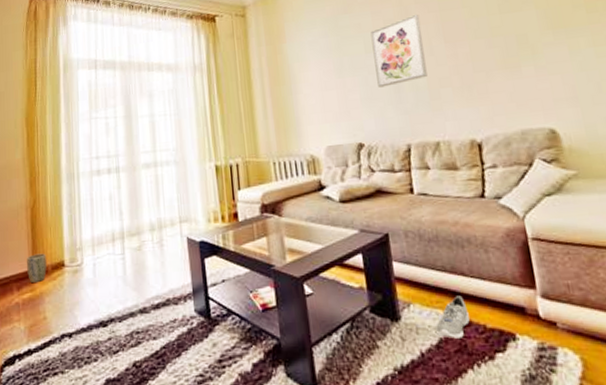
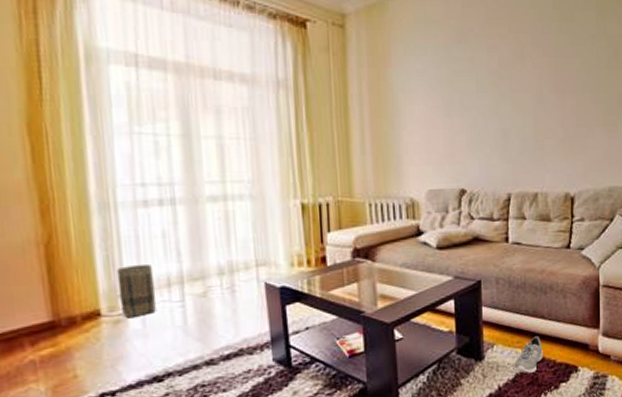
plant pot: present [27,253,47,282] -> none [43,300,75,336]
basket: none [77,223,103,269] -> present [116,265,156,319]
wall art: present [370,14,427,88] -> none [484,56,535,132]

